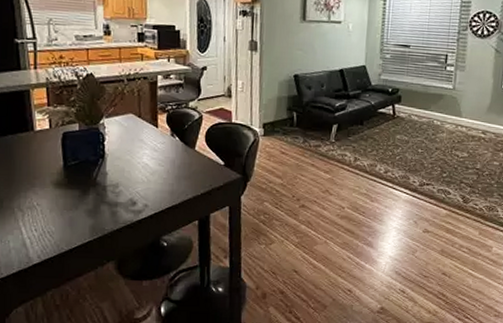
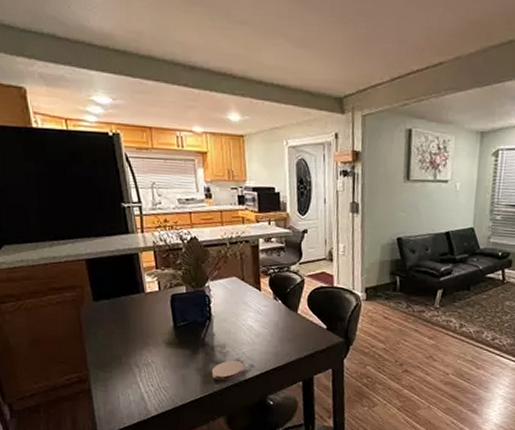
coaster: none [103,200,138,223] -> present [212,360,245,381]

